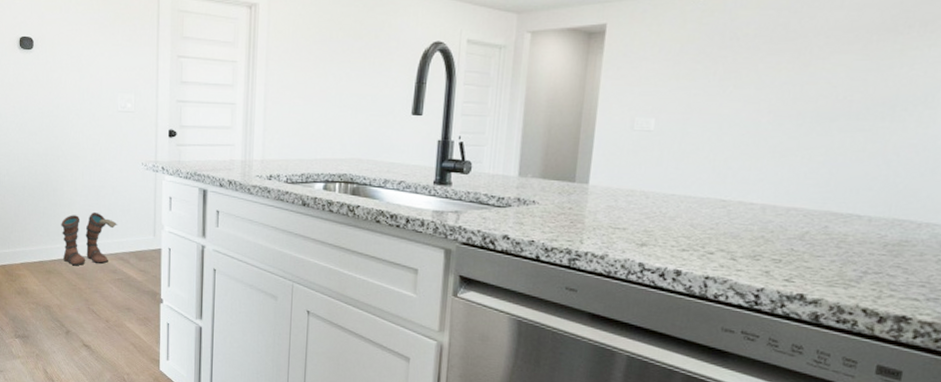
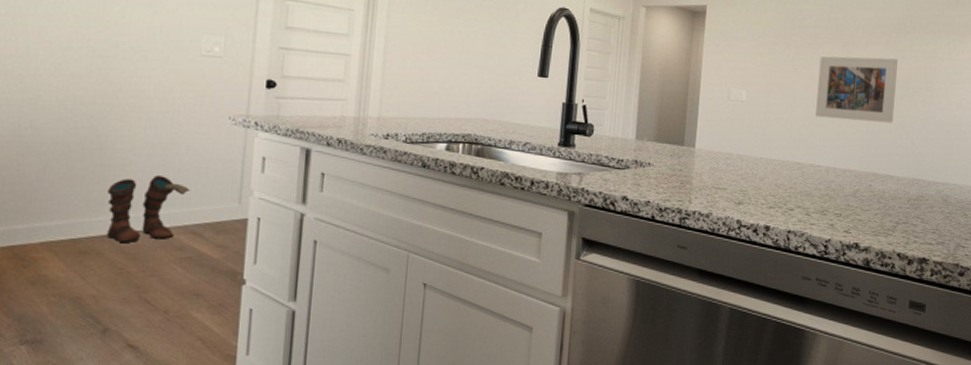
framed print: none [749,68,880,151] -> present [815,56,898,124]

